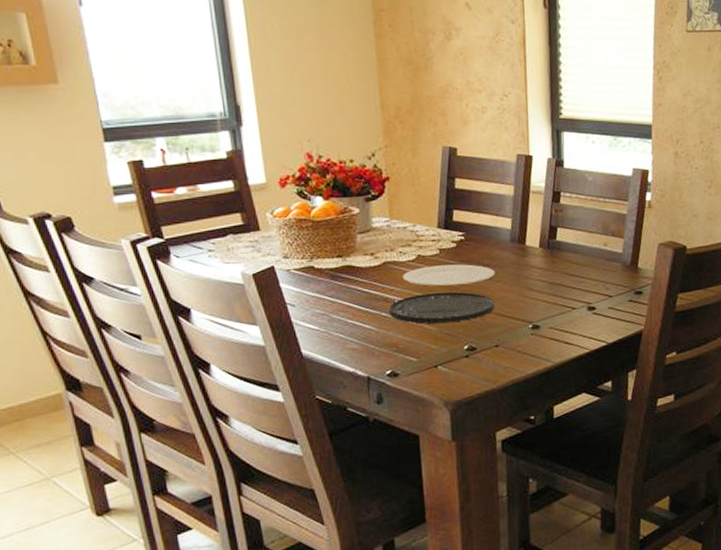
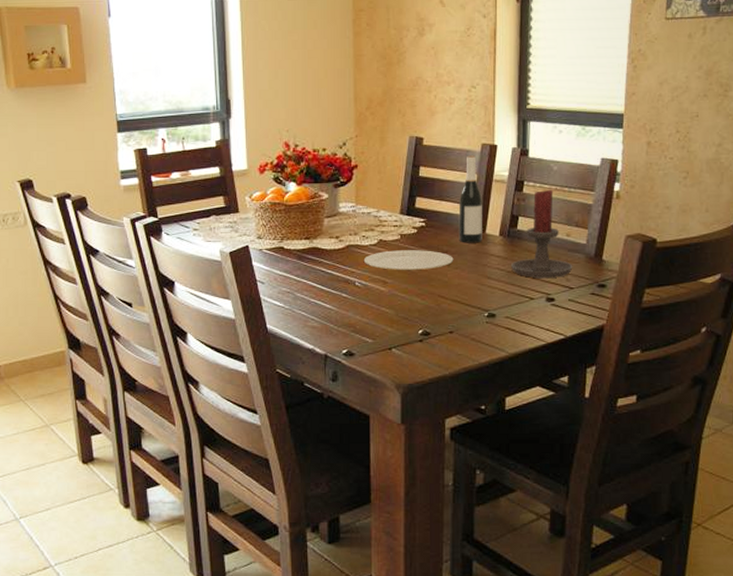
plate: present [389,291,495,324] -> none [350,276,452,307]
wine bottle: none [497,166,523,256] -> present [458,155,483,243]
candle holder: none [552,200,611,288] -> present [511,189,573,278]

